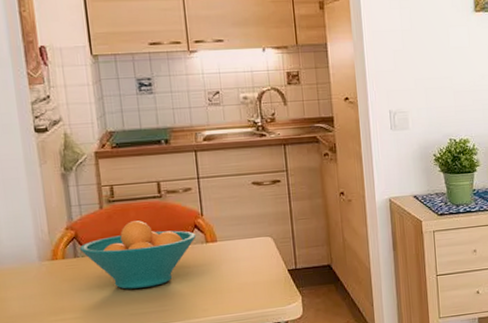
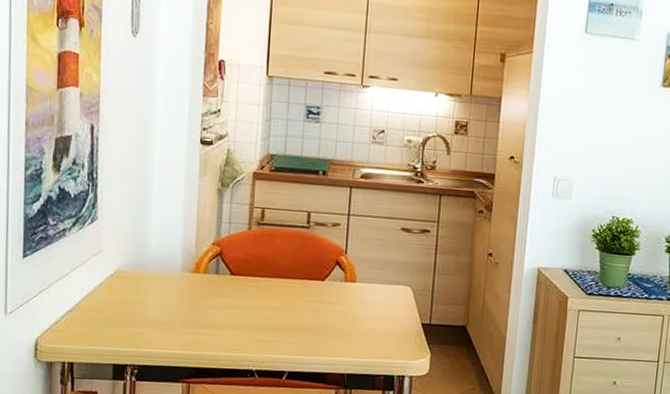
fruit bowl: present [79,220,196,289] -> none [222,247,336,317]

